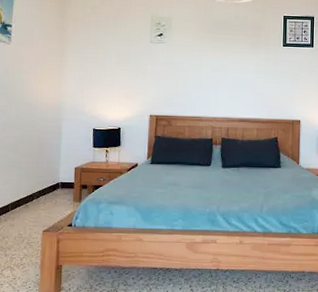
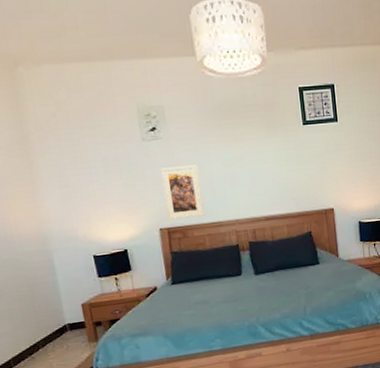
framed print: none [158,66,190,110] -> present [160,165,205,220]

